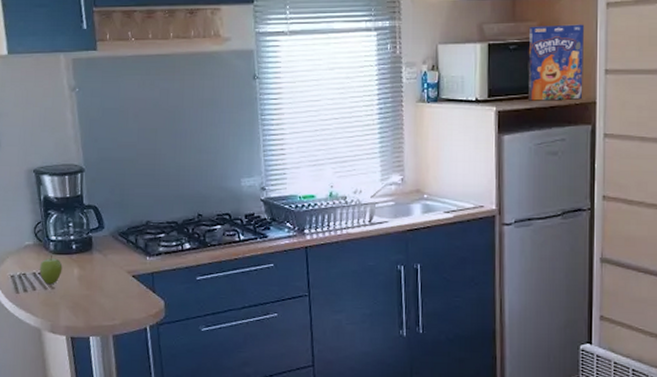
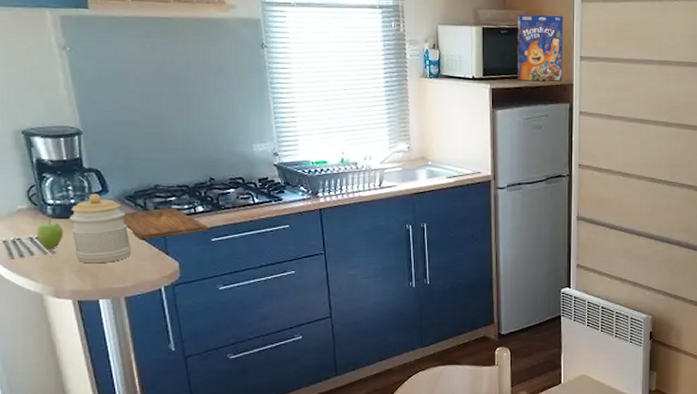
jar: none [68,230,122,300] -> present [69,193,132,264]
cutting board: none [115,244,194,277] -> present [122,207,208,240]

